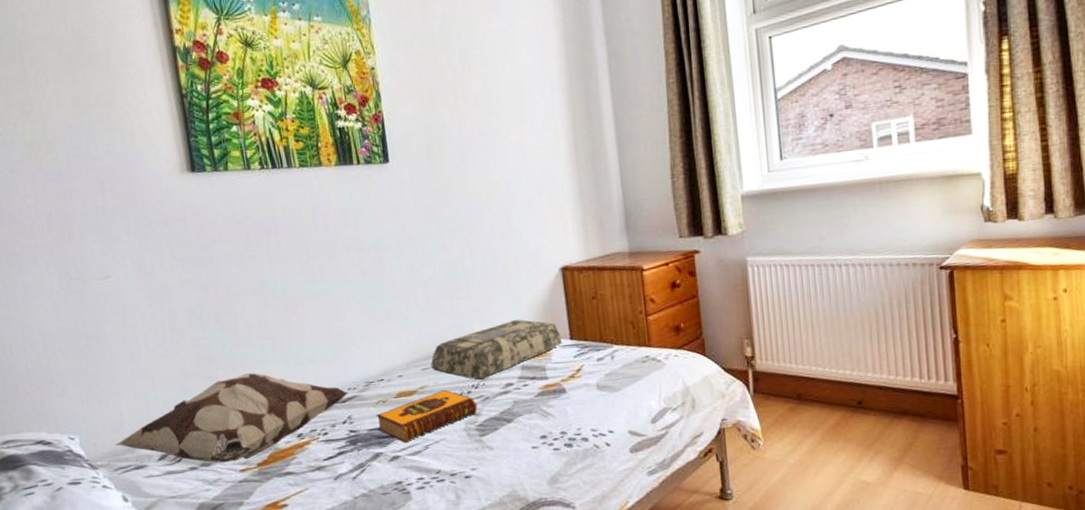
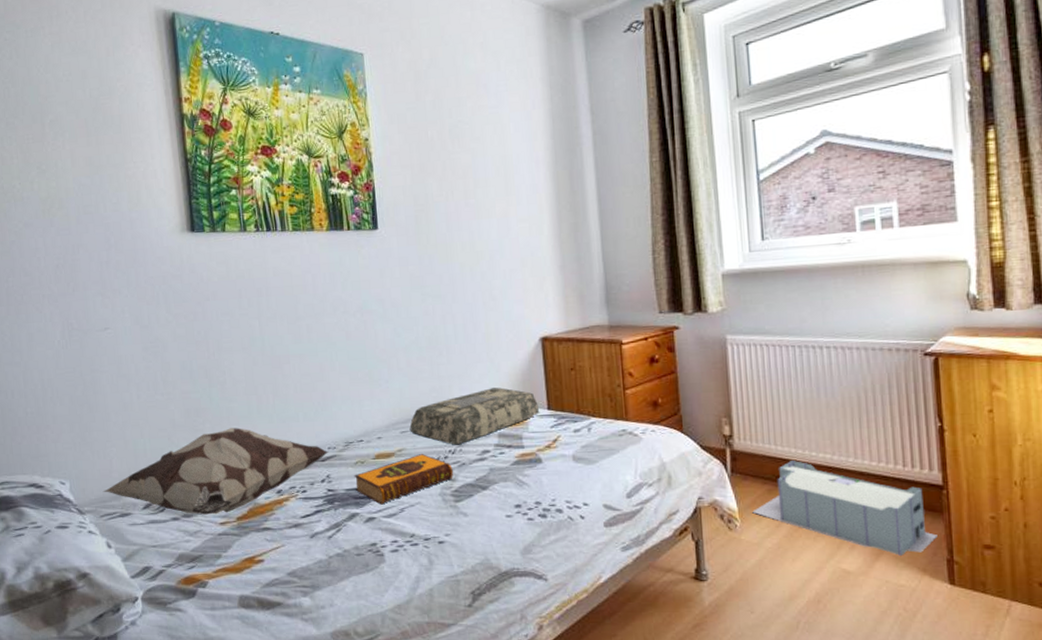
storage bin: none [775,378,953,465] -> present [752,461,937,556]

